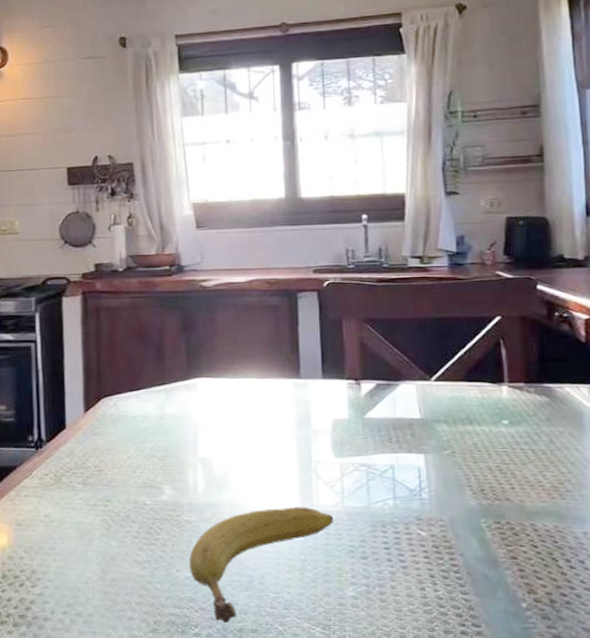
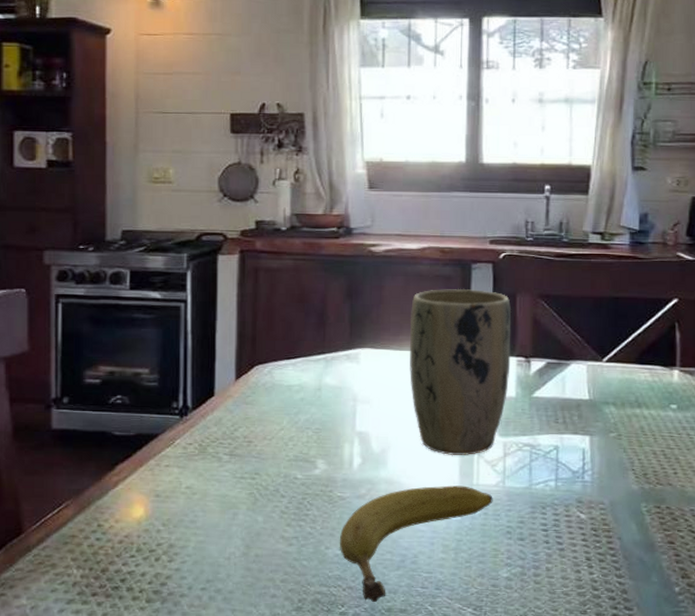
plant pot: none [242,316,342,477] -> present [409,288,512,455]

